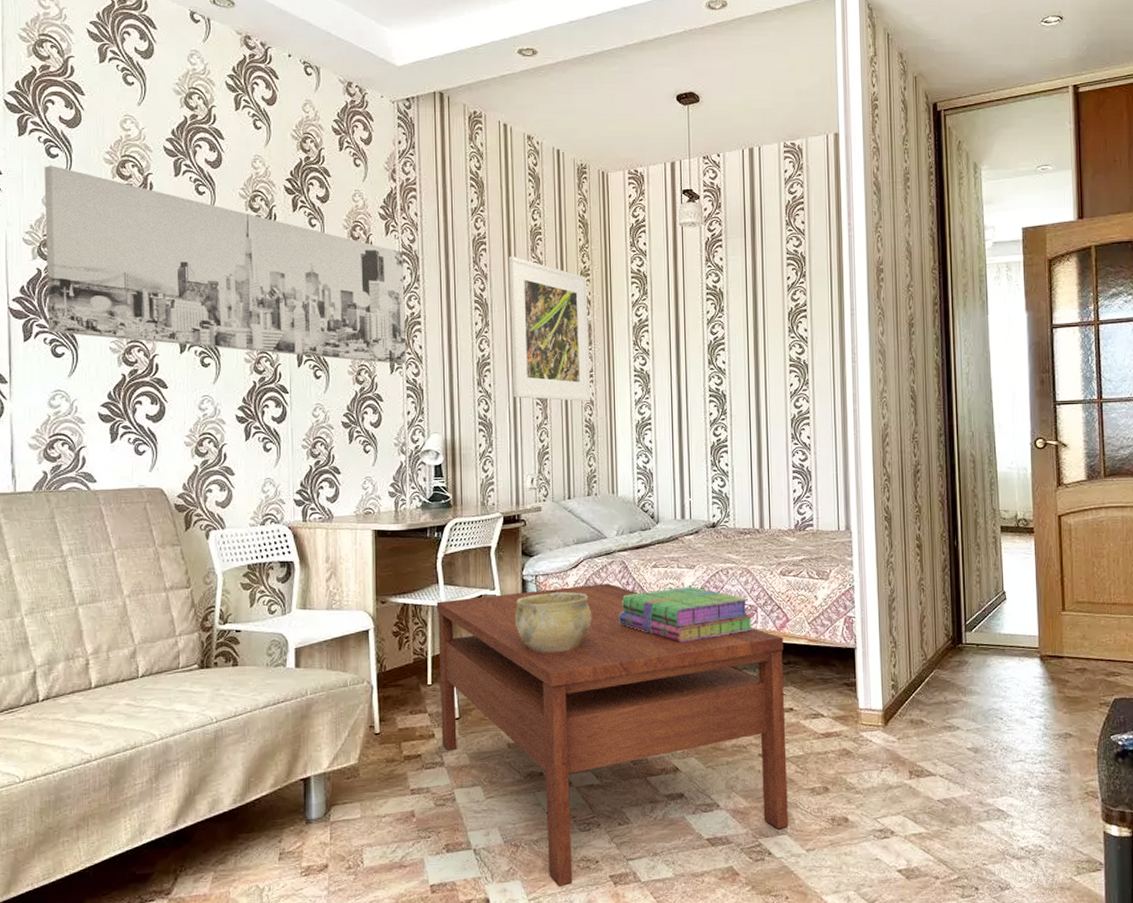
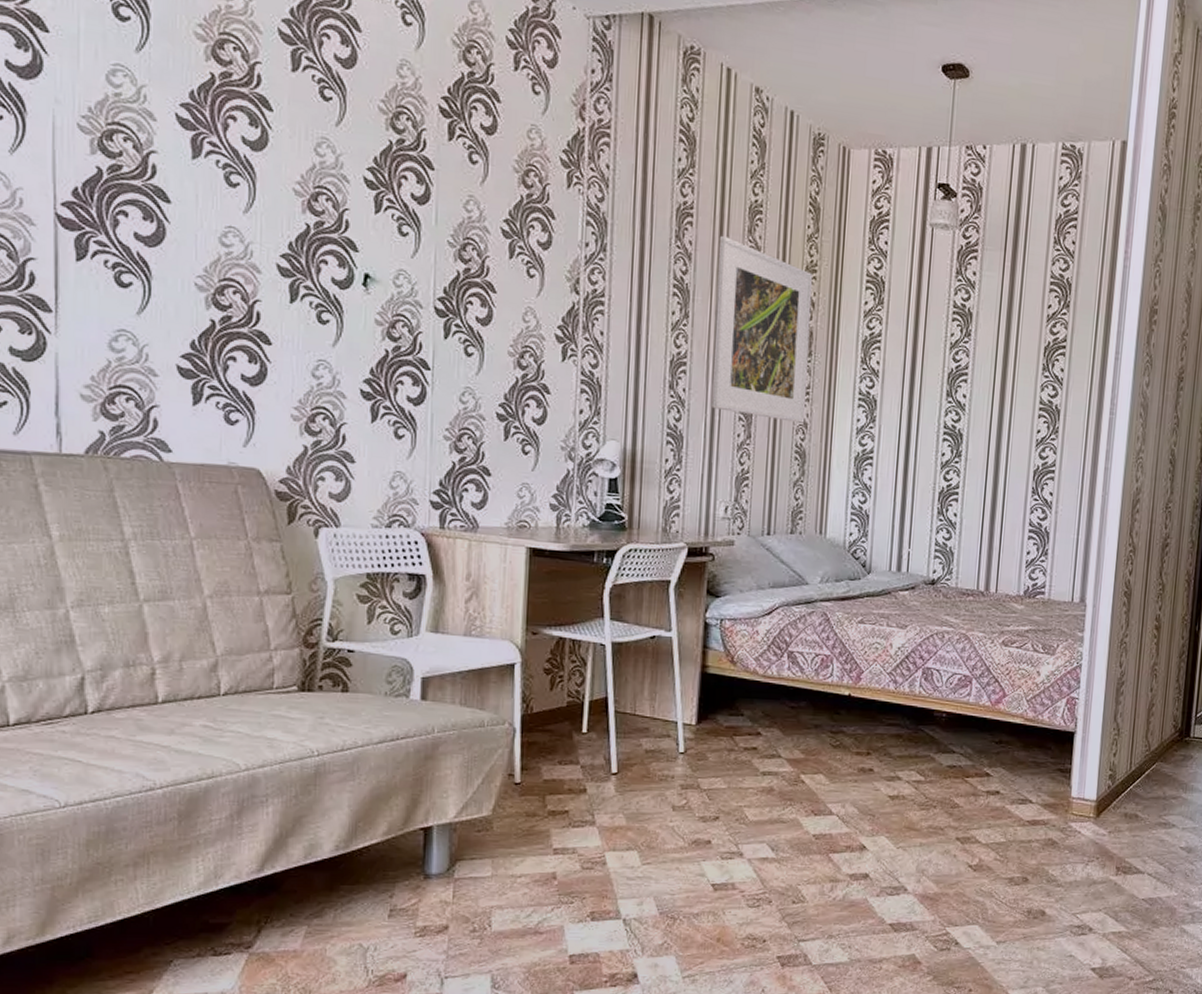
wall art: present [44,165,406,364] -> none [109,30,588,351]
coffee table: present [436,583,788,888] -> none [594,635,998,966]
ceramic bowl: present [515,592,591,652] -> none [692,640,783,708]
stack of books: present [618,586,755,643] -> none [812,647,968,710]

